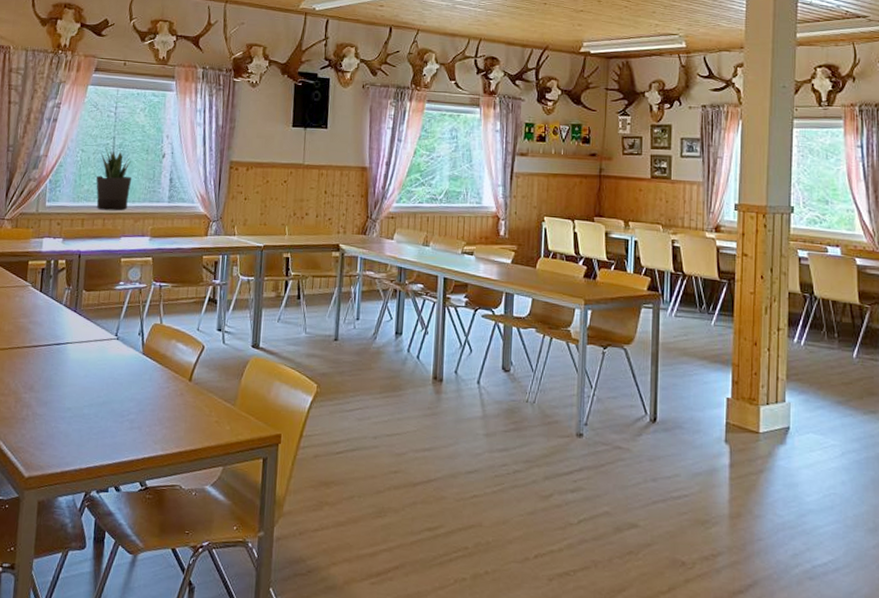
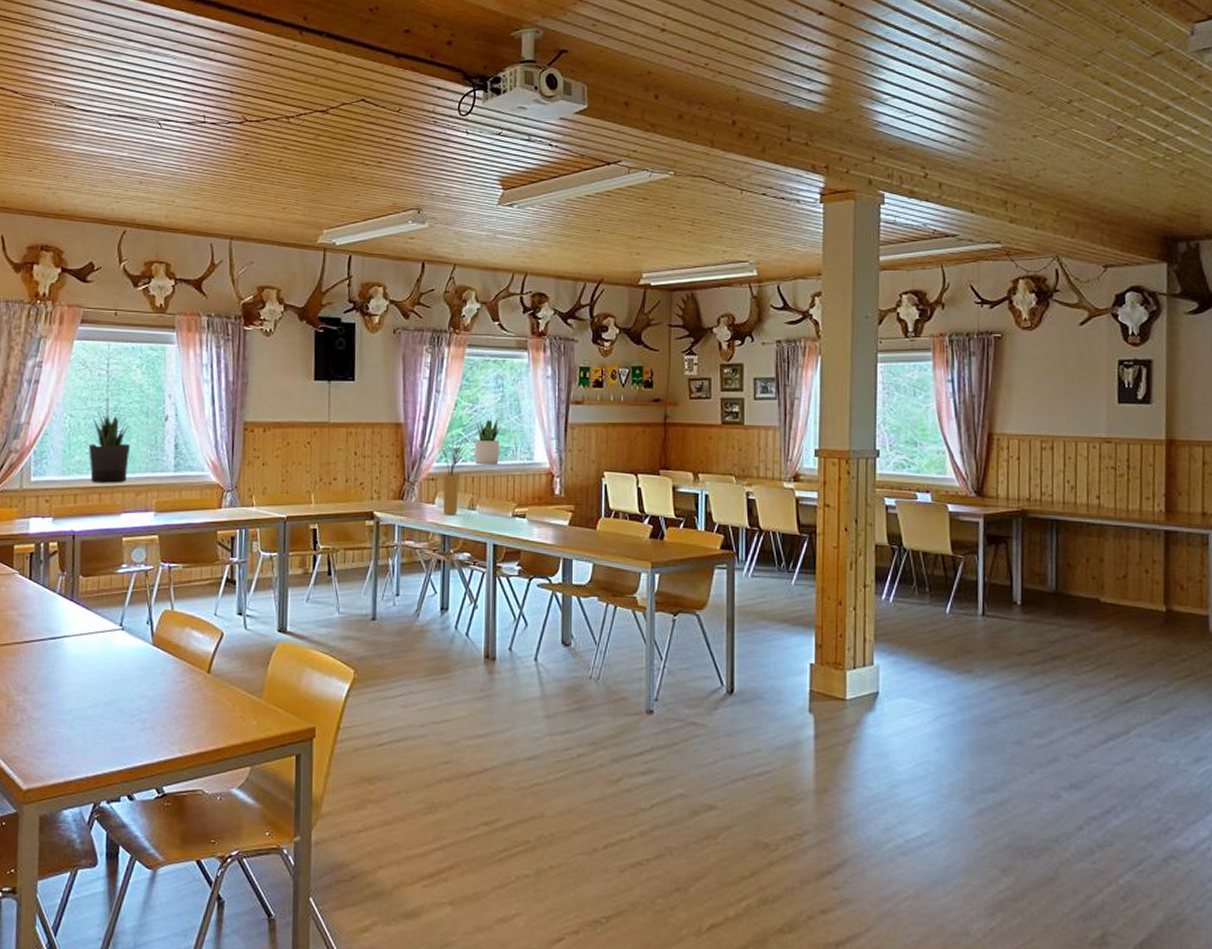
vase: none [401,183,424,250] -> present [442,440,467,515]
planter: none [430,164,454,208] -> present [474,416,501,465]

